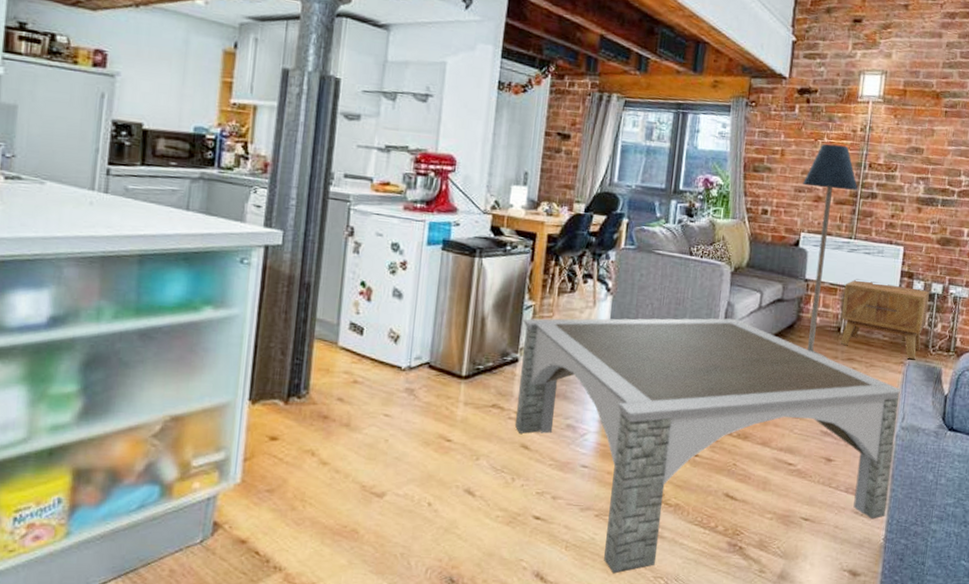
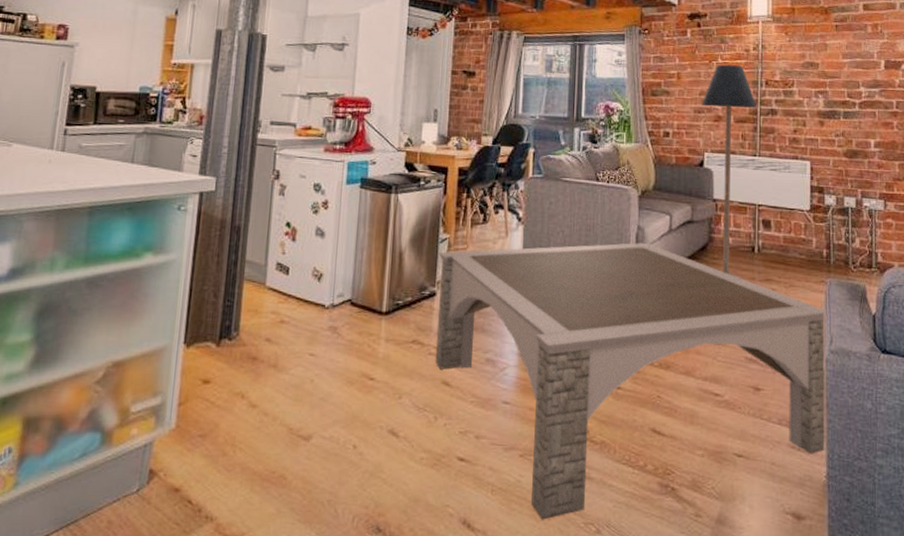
side table: present [840,279,929,360] -> none [754,196,842,278]

